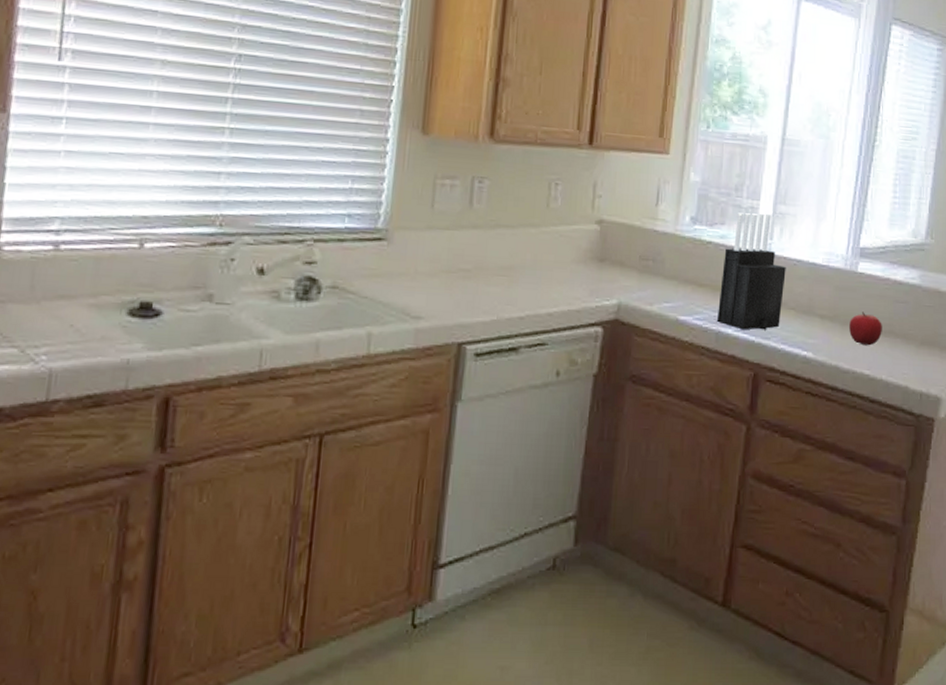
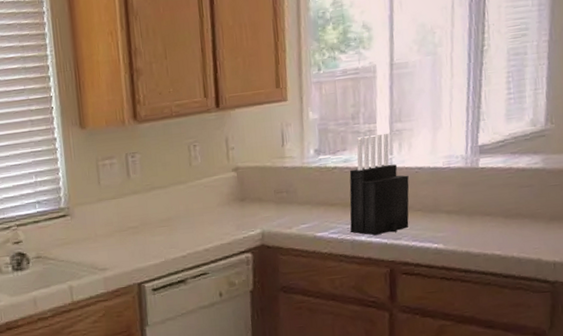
fruit: present [849,312,882,346] -> none [476,201,509,231]

